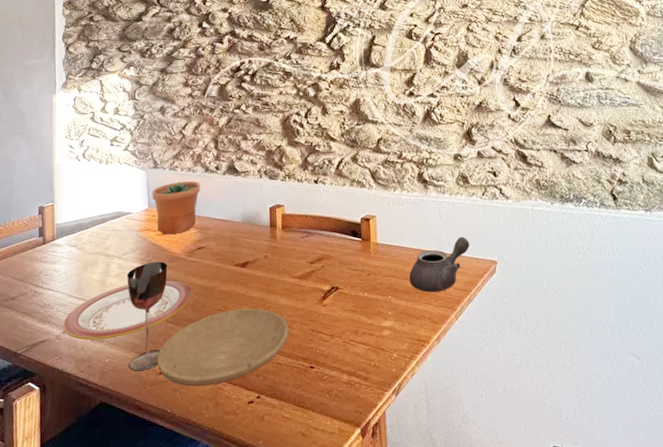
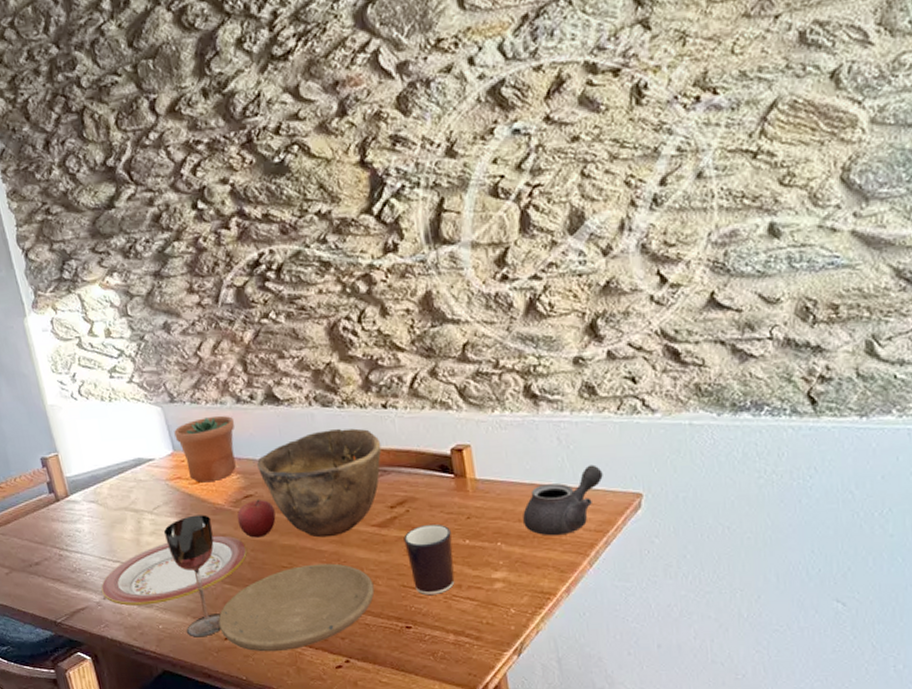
fruit: none [189,250,220,284] -> present [237,499,276,538]
bowl: none [213,198,310,286] -> present [257,428,382,538]
mug: none [317,278,354,340] -> present [404,523,455,596]

